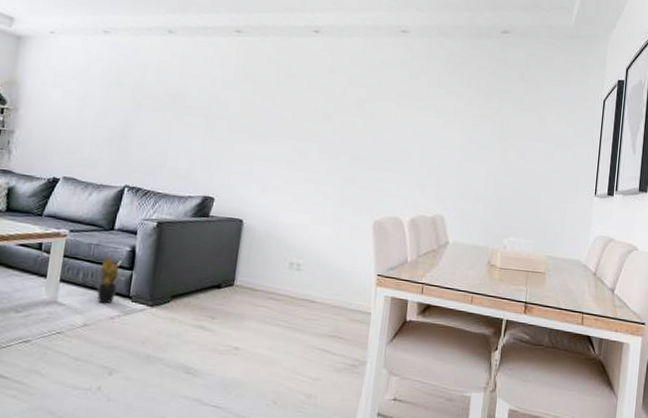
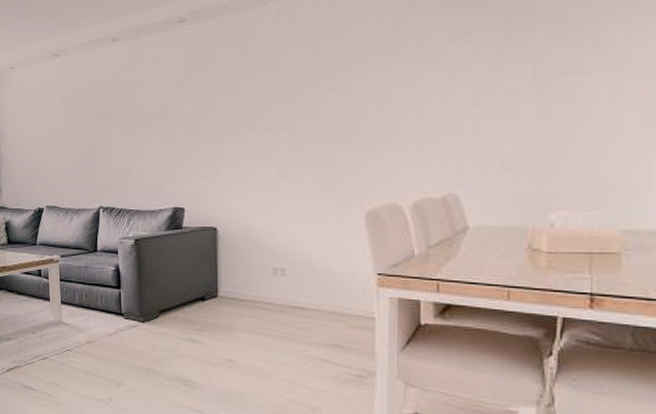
potted plant: present [94,256,125,304] -> none [86,277,115,322]

